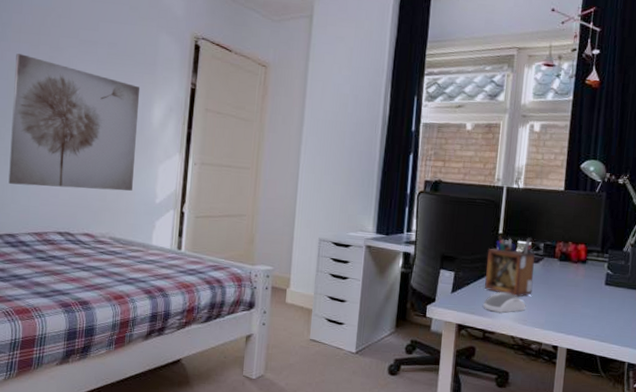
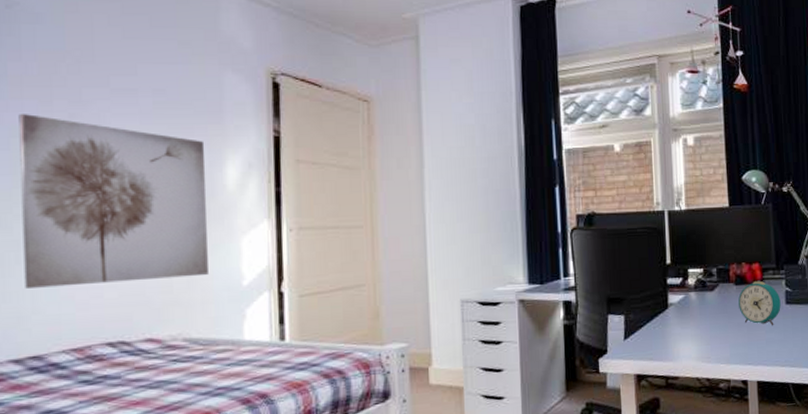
computer mouse: present [483,292,526,313] -> none [661,329,708,354]
desk organizer: present [485,235,535,297] -> none [657,263,712,333]
alarm clock: none [560,260,601,303] -> present [738,280,781,326]

